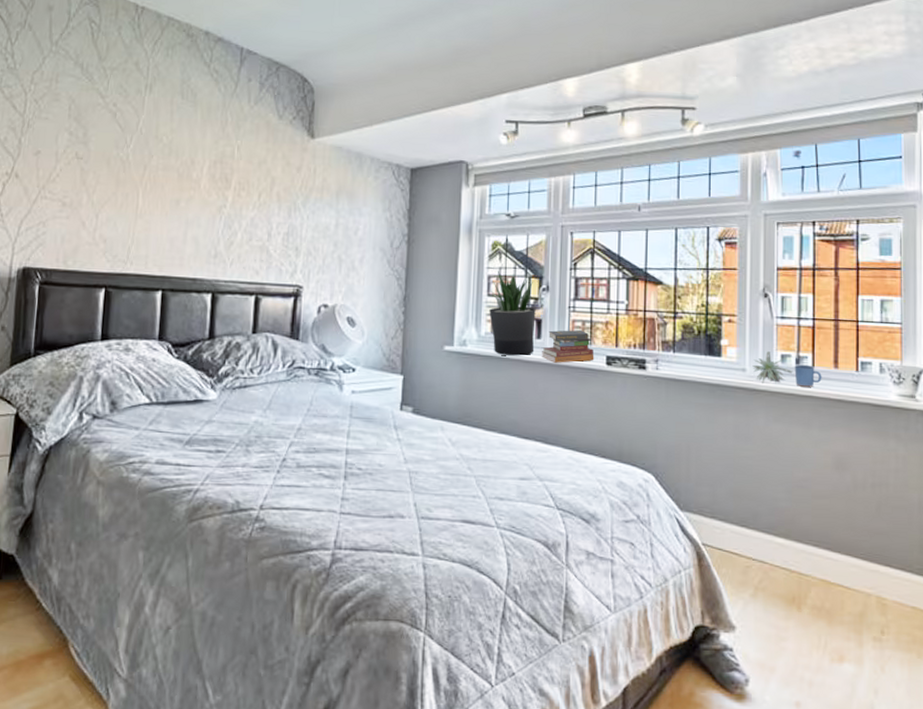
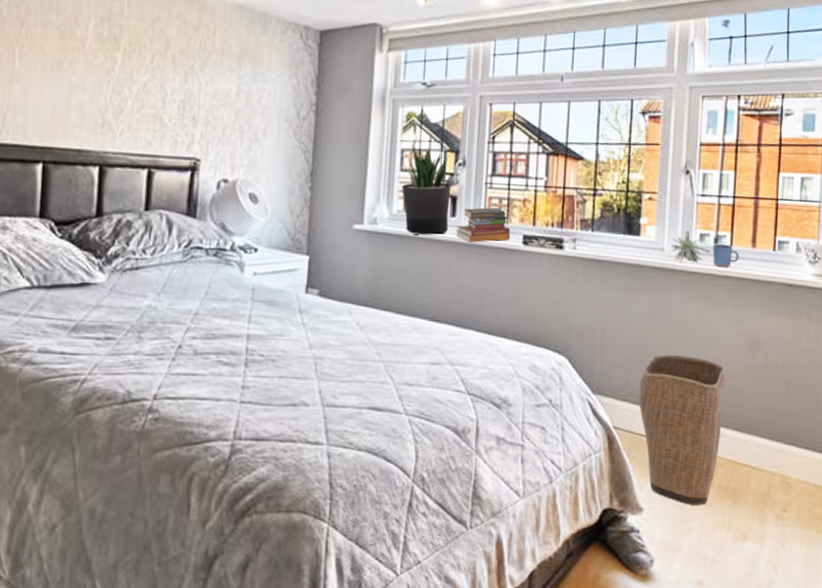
laundry basket: none [727,473,814,625] -> present [639,355,725,505]

